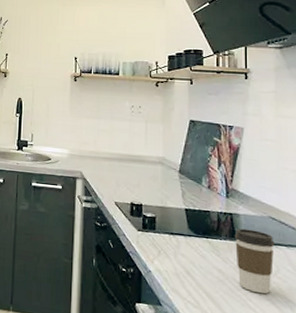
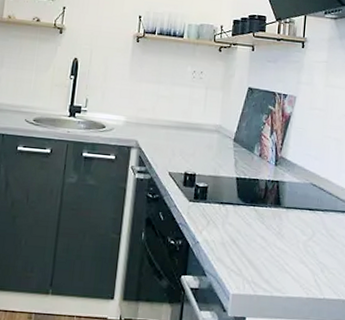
coffee cup: present [234,228,275,294] -> none [278,195,313,258]

